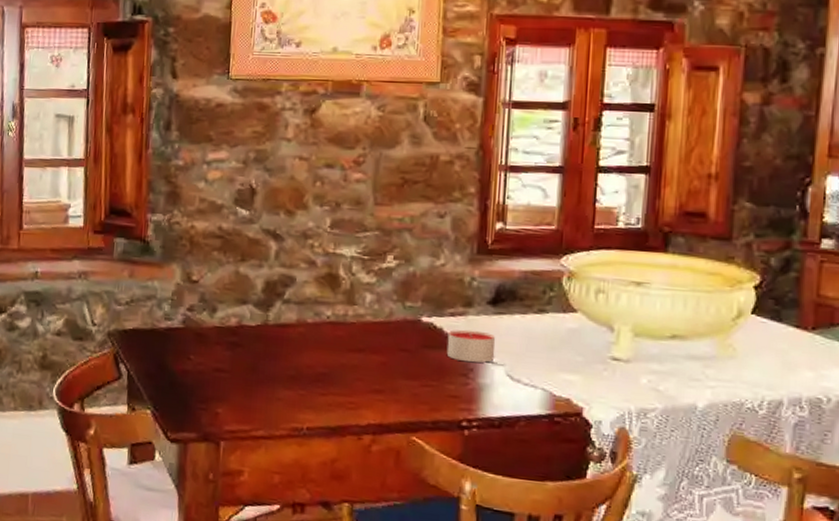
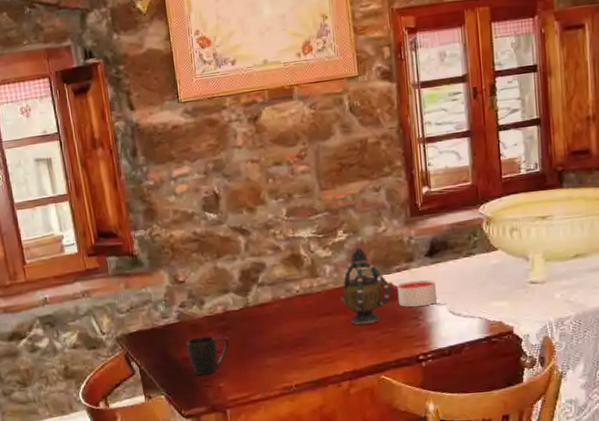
mug: none [186,349,239,396] -> present [186,336,230,376]
teapot: none [377,278,439,372] -> present [339,247,390,325]

